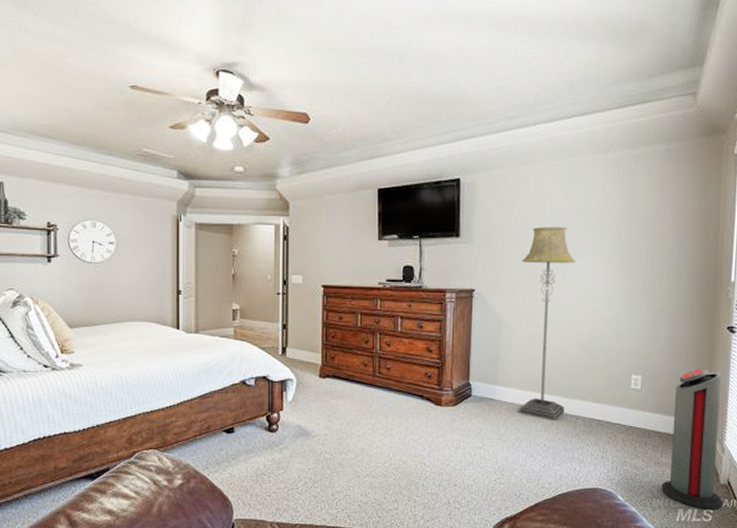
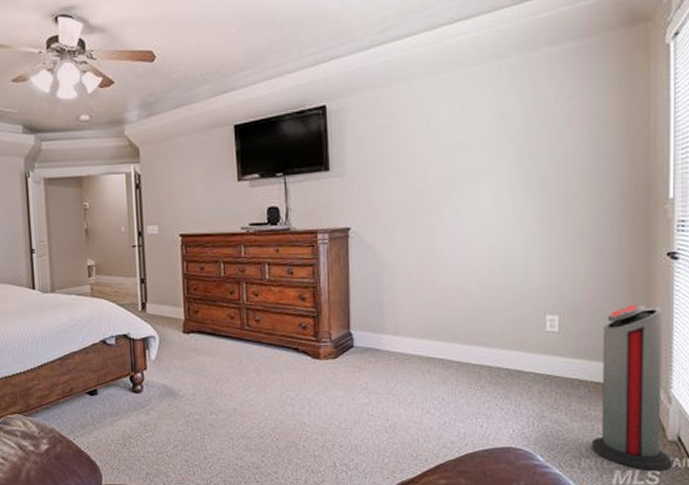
floor lamp: present [519,226,575,421] -> none [403,149,468,371]

